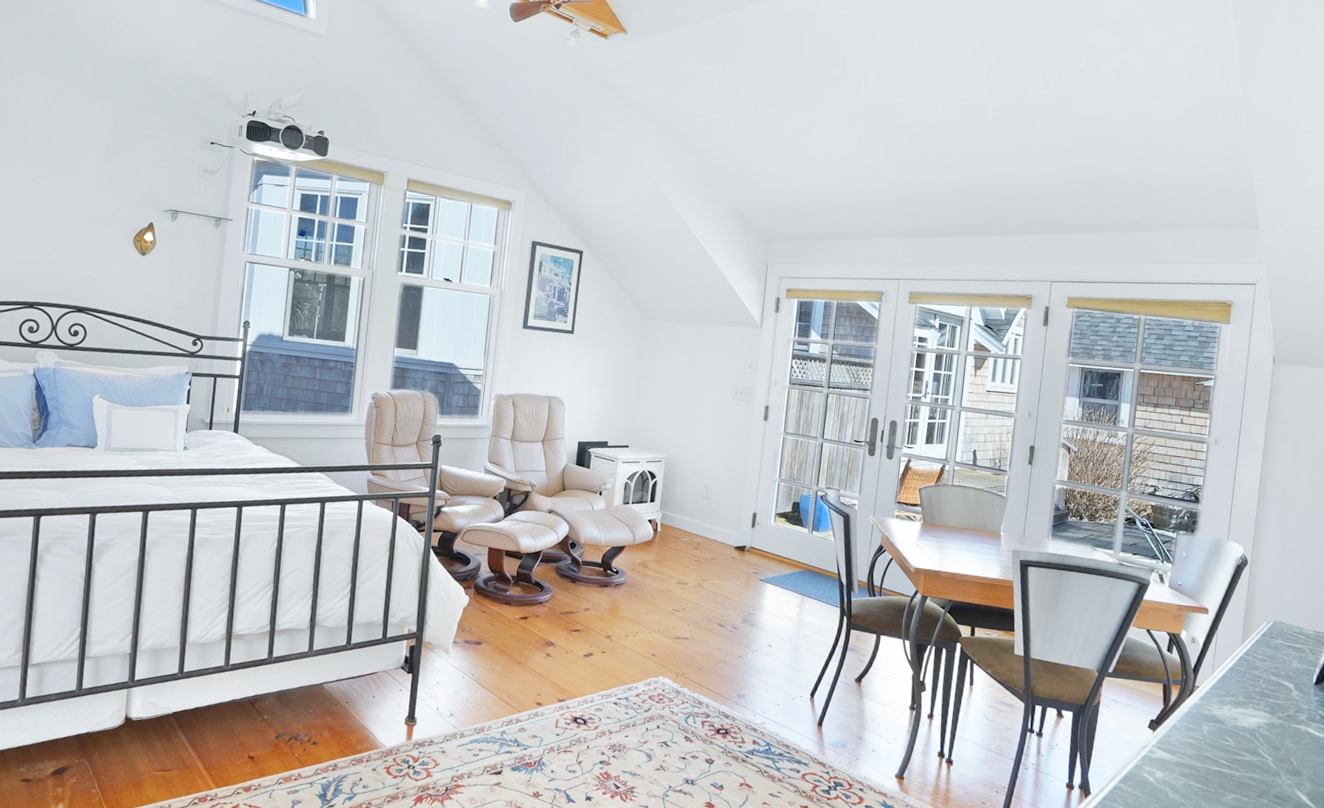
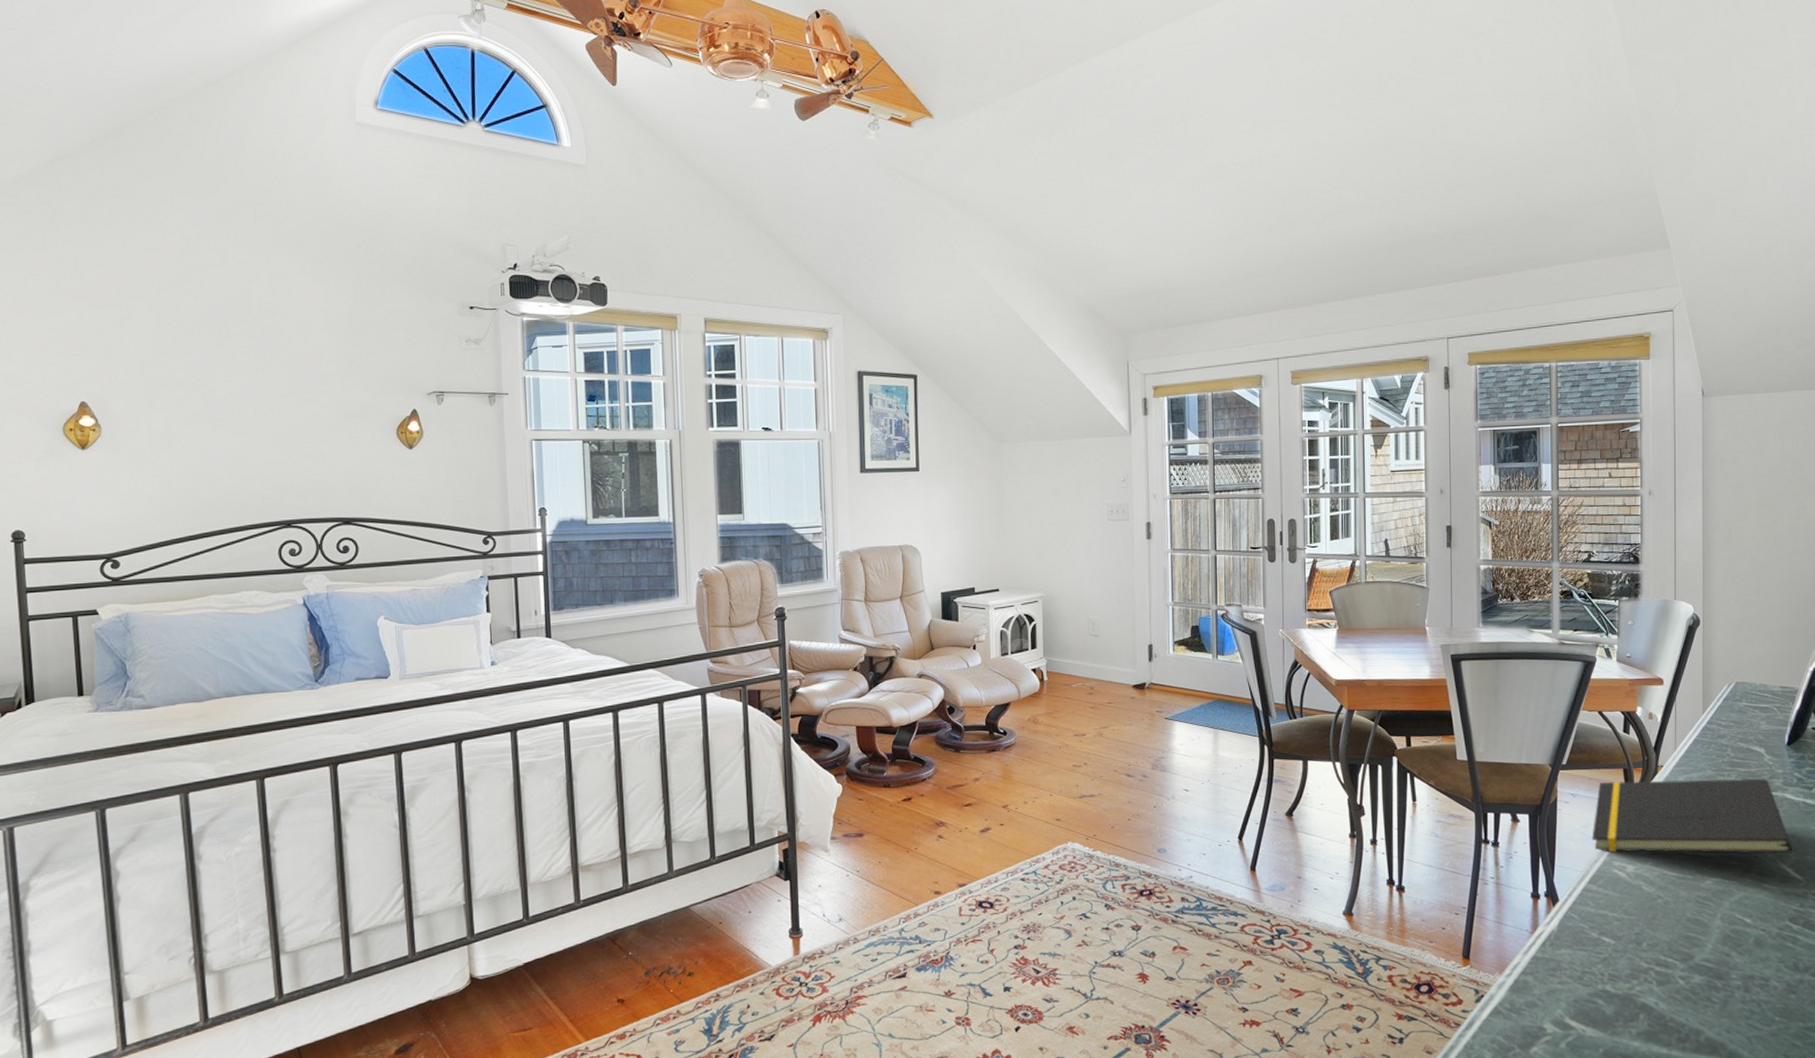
notepad: none [1127,693,1309,783] -> present [1592,778,1793,855]

